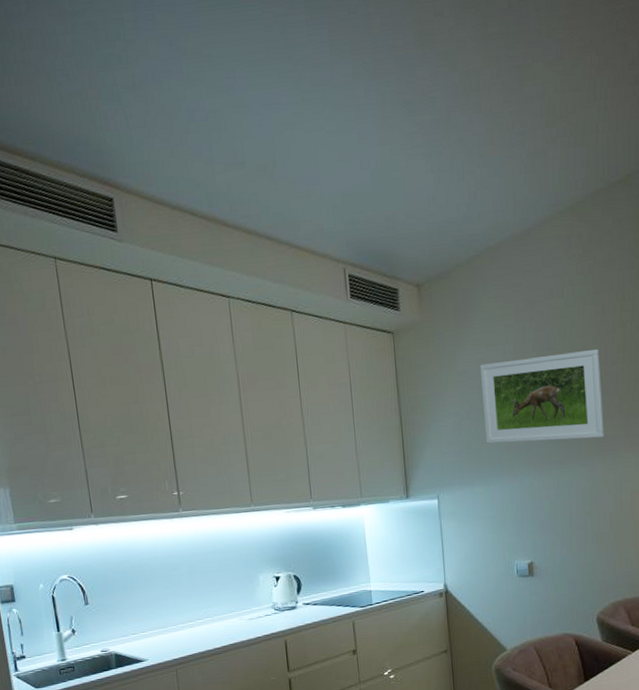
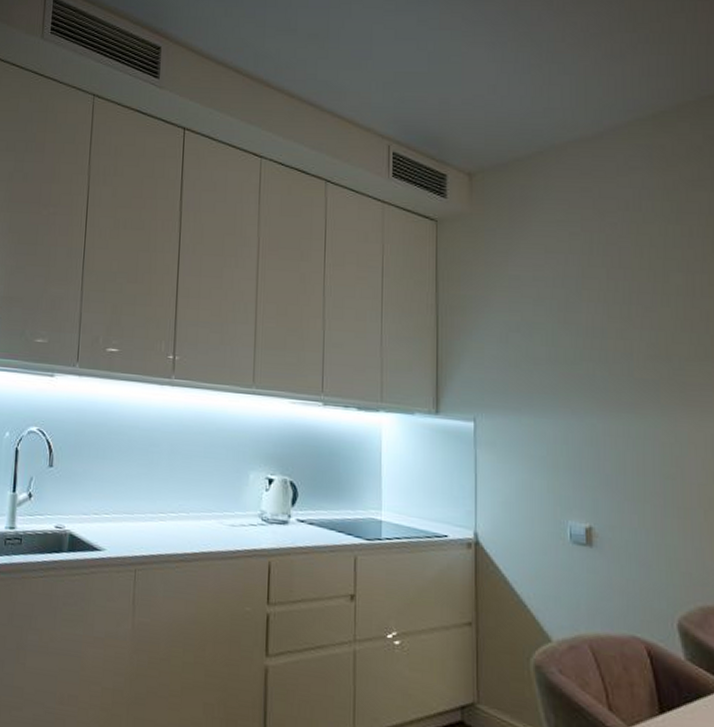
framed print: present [479,349,604,444] -> none [536,271,691,385]

